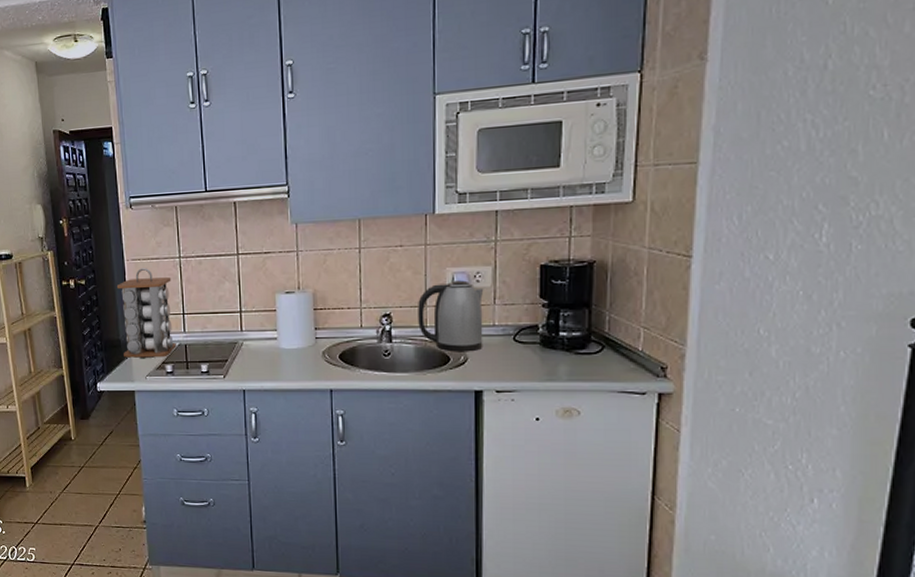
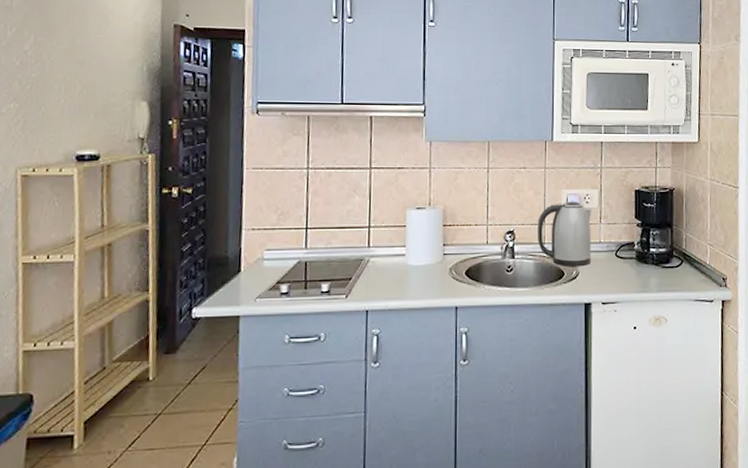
spice rack: present [116,268,176,358] -> none [230,178,296,278]

